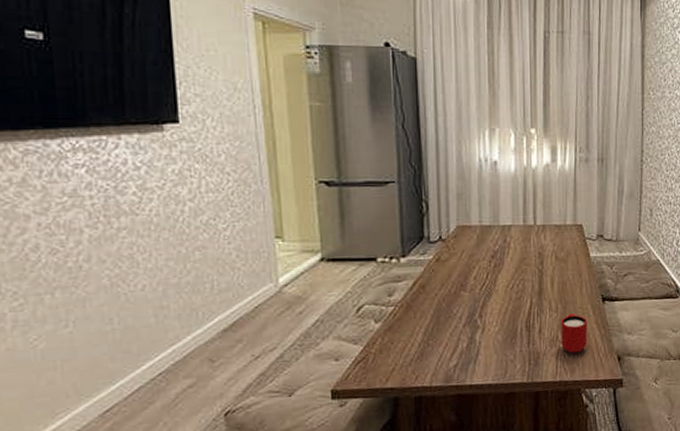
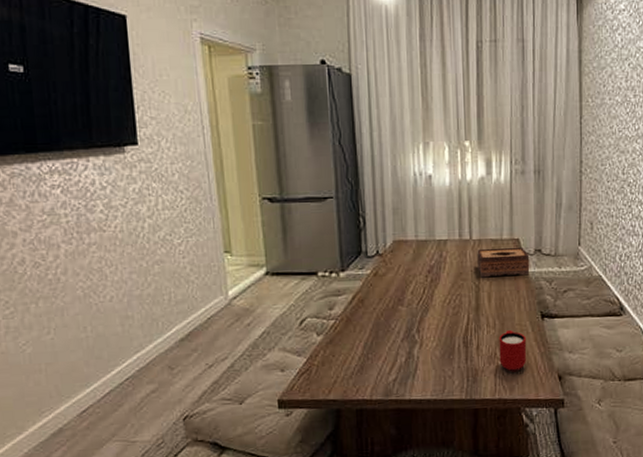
tissue box: none [541,232,592,263] -> present [477,246,530,278]

